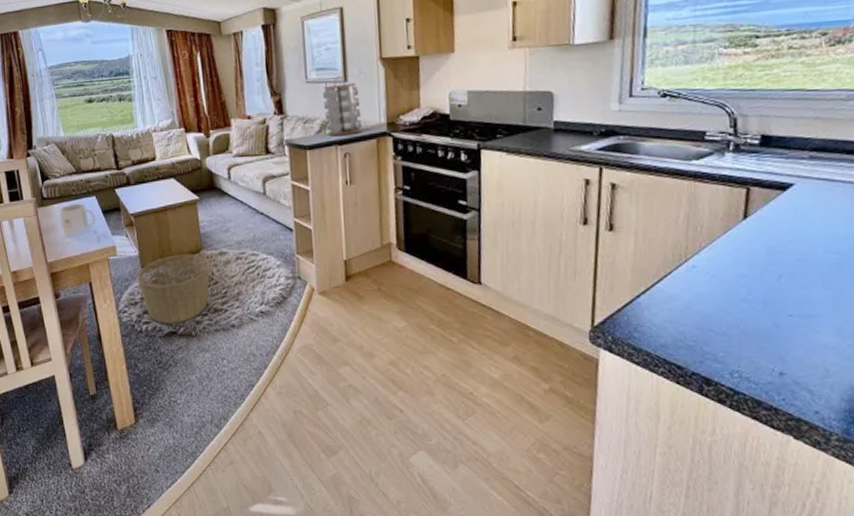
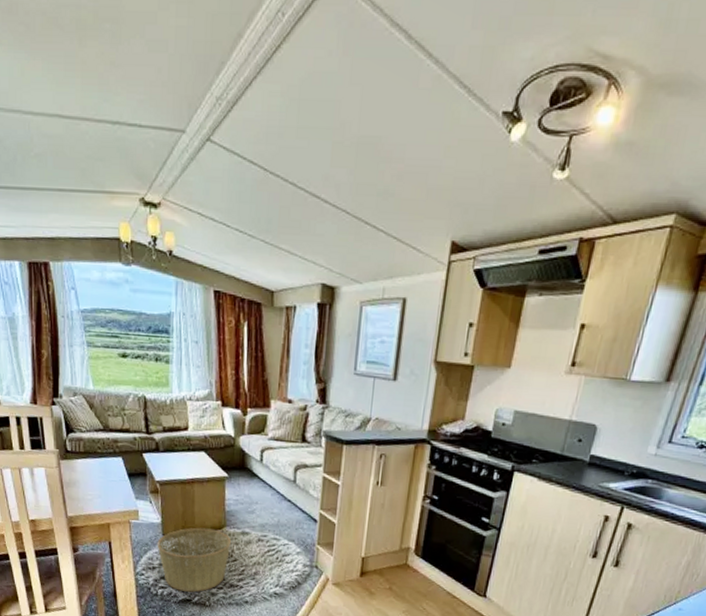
mug: present [60,203,96,238] -> none [84,461,120,495]
spice rack: present [323,76,363,137] -> none [367,373,407,437]

